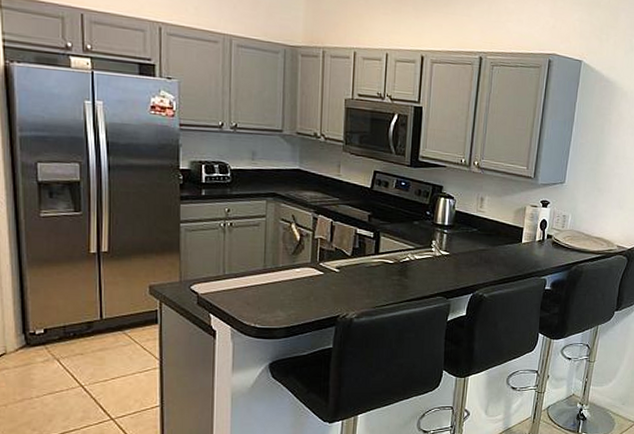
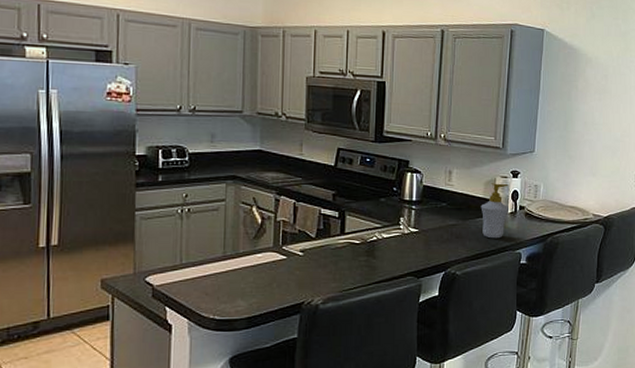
soap bottle: none [510,211,538,265] -> present [480,183,510,239]

